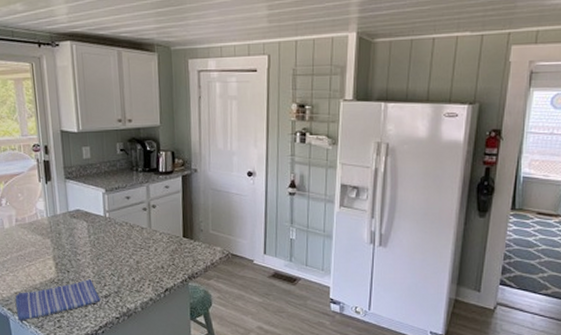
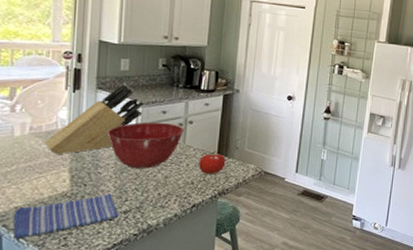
knife block: none [29,171,109,243] -> present [44,83,145,154]
mixing bowl: none [79,208,149,255] -> present [106,122,185,169]
fruit: none [166,234,192,259] -> present [199,150,226,175]

